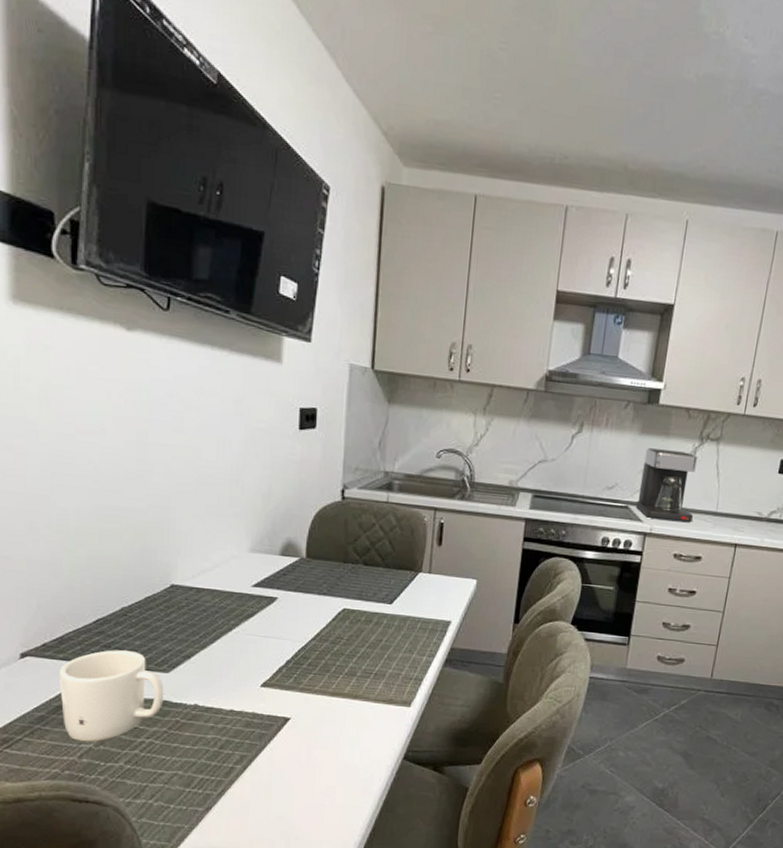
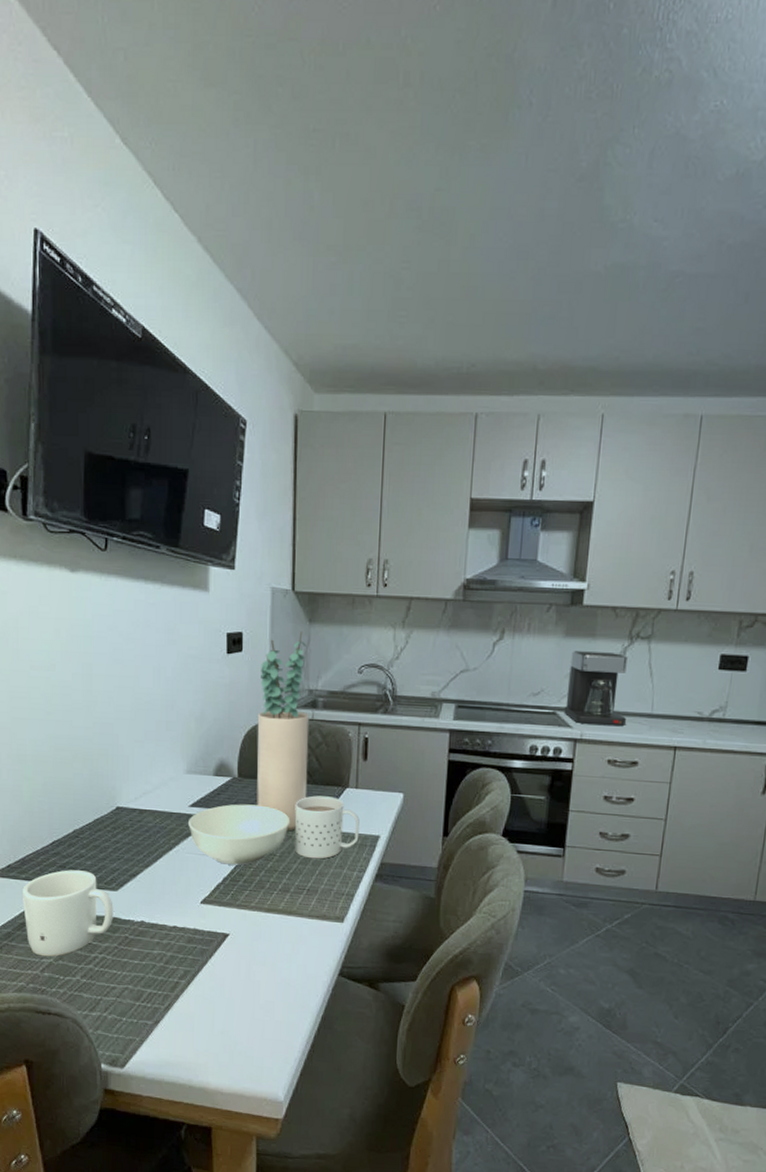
bowl: none [250,585,360,648] -> present [189,804,291,865]
vase: none [325,411,385,615] -> present [257,631,310,832]
mug: none [362,579,432,644] -> present [294,795,360,859]

